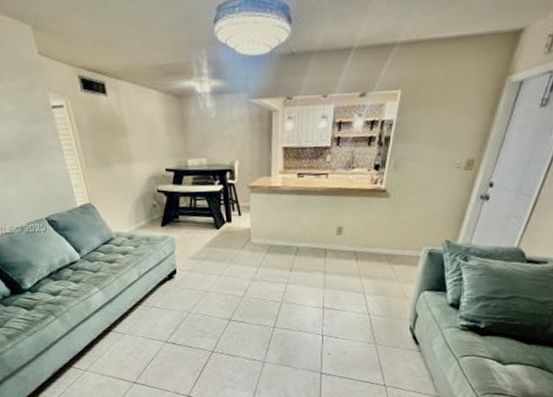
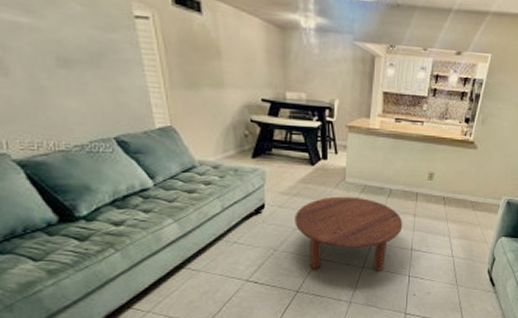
coffee table: none [204,257,313,331] -> present [295,196,403,271]

